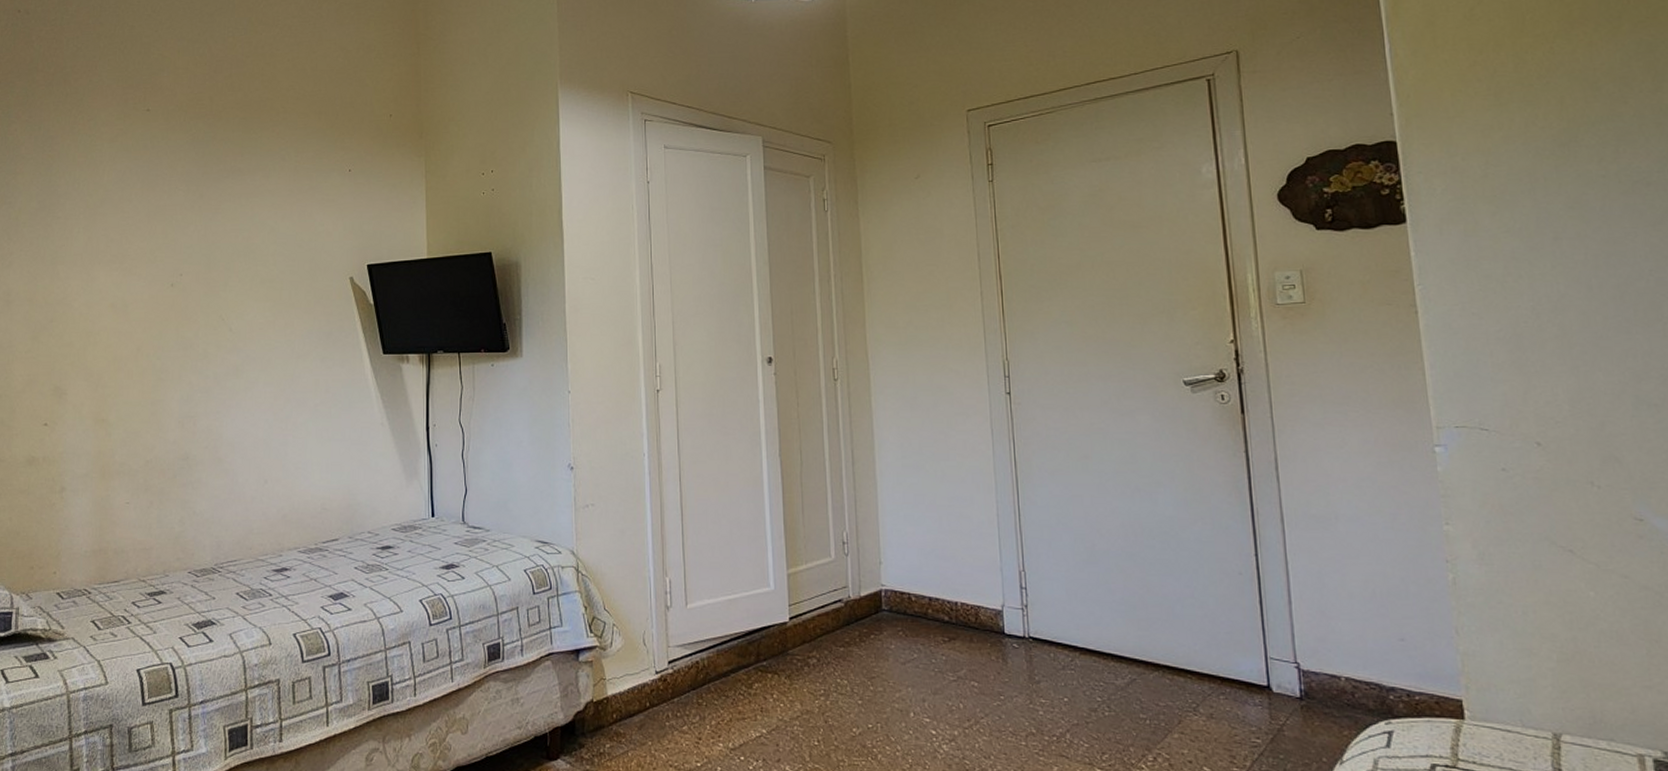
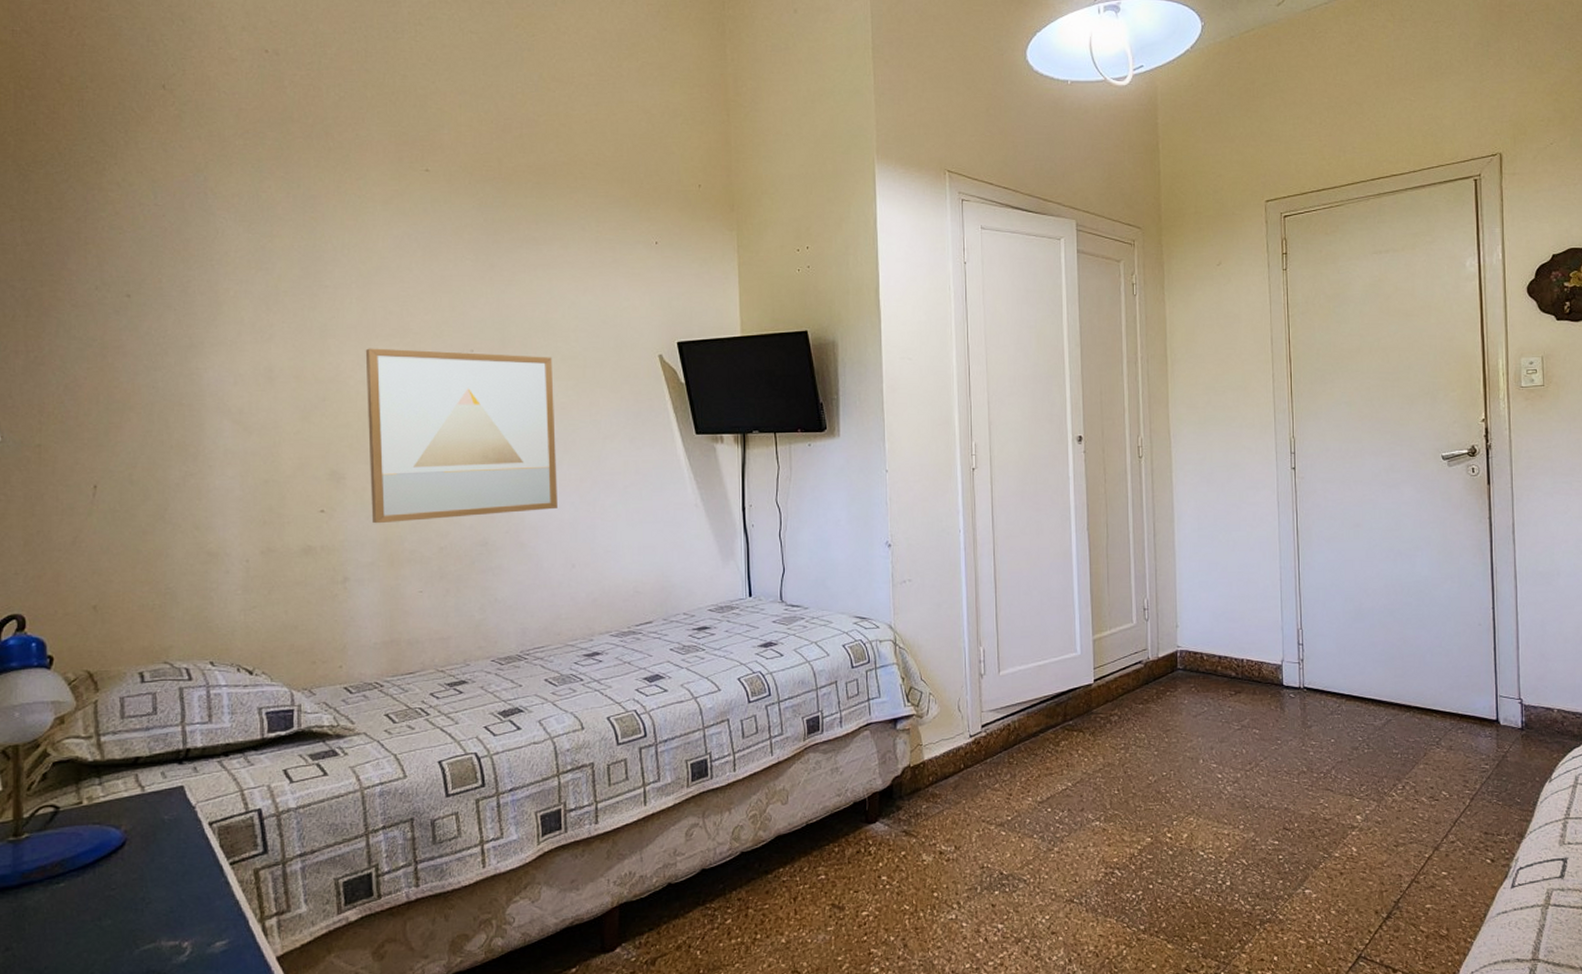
wall art: none [87,273,254,437] -> present [365,348,558,524]

